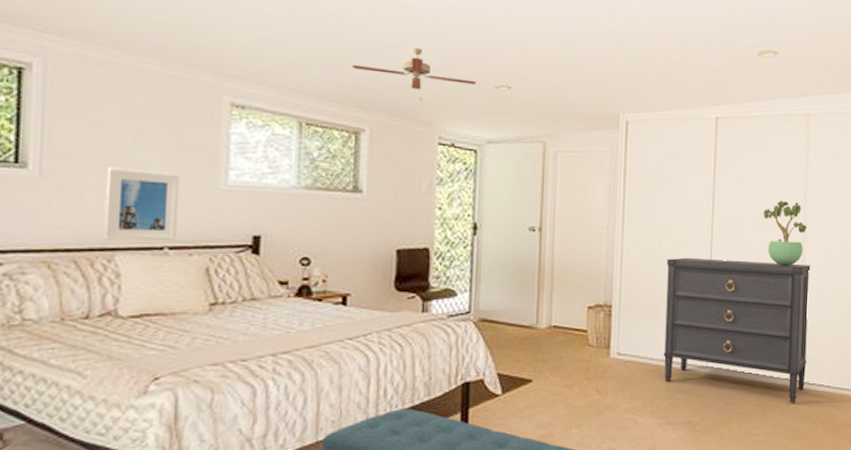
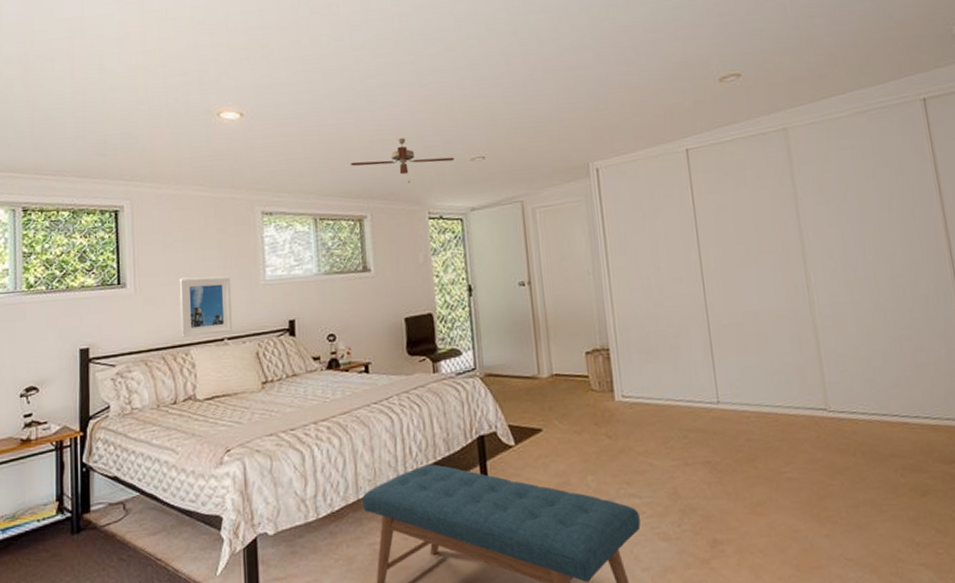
dresser: present [663,257,811,403] -> none [658,284,834,435]
potted plant: present [763,200,808,266] -> none [753,220,806,288]

